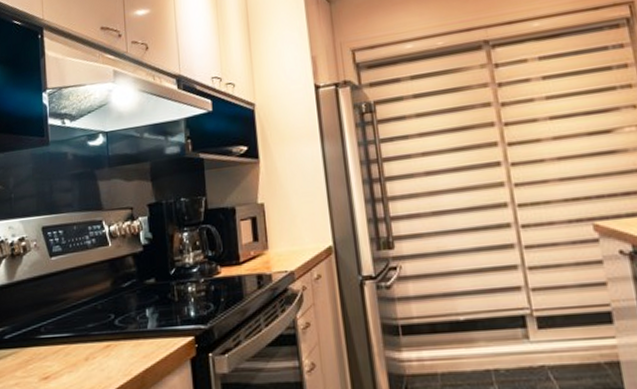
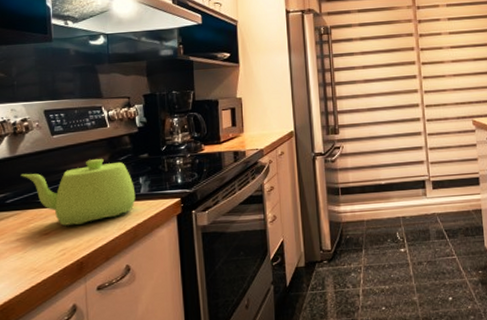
teapot: none [18,284,142,368] -> present [20,158,136,226]

